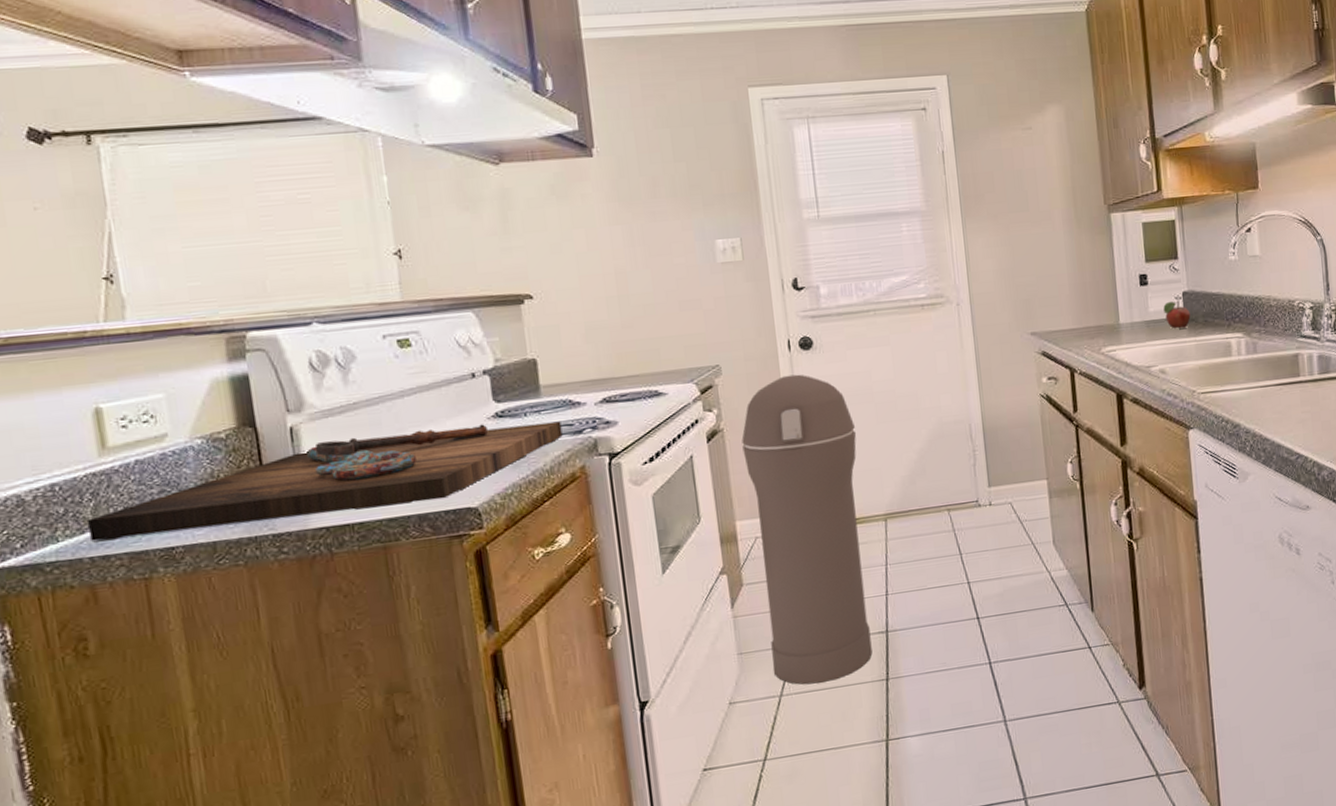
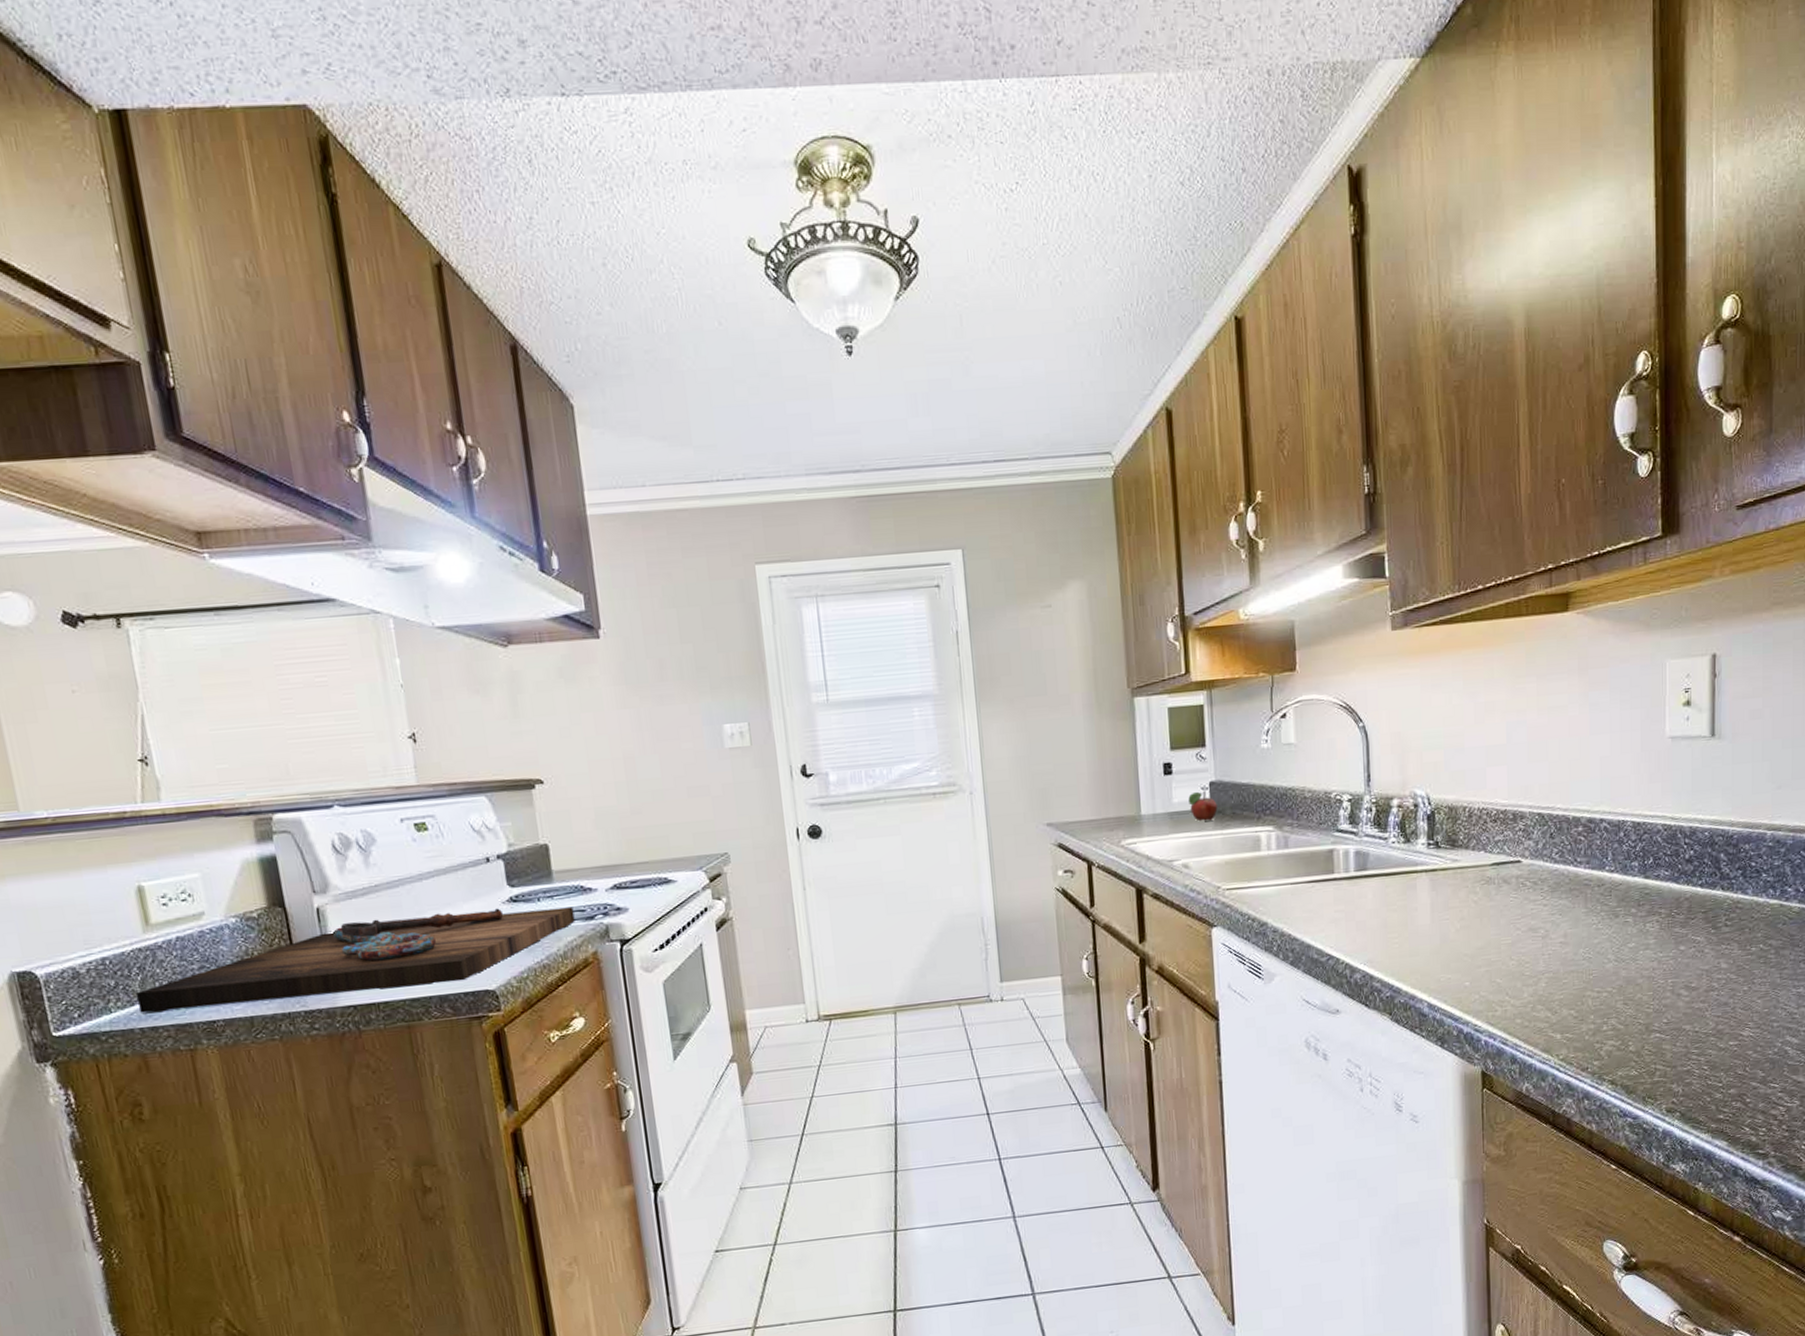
trash can: present [741,374,873,685] -> none [750,863,881,1173]

